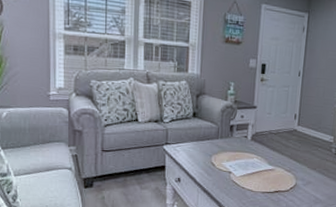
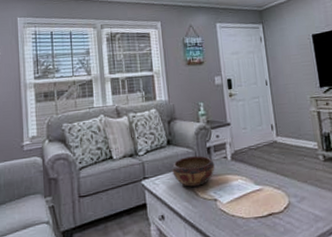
decorative bowl: none [194,130,235,158] -> present [172,155,215,187]

